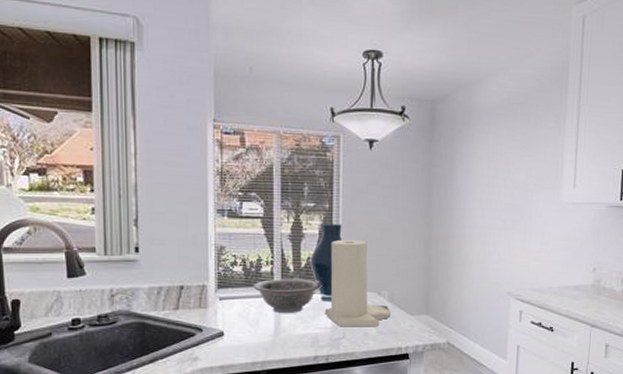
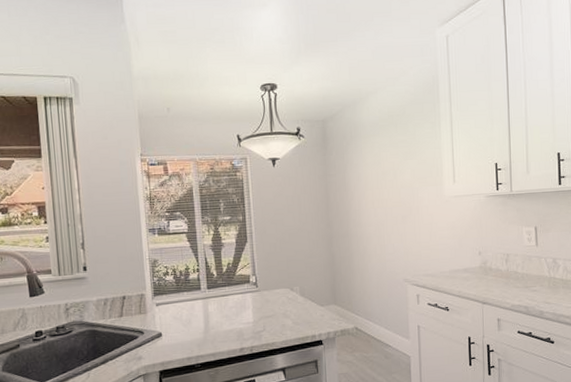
decorative bowl: present [252,278,322,314] -> none [183,282,242,314]
vase: present [310,224,343,302] -> none [230,232,257,301]
paper towel: present [324,239,390,327] -> none [246,244,303,321]

